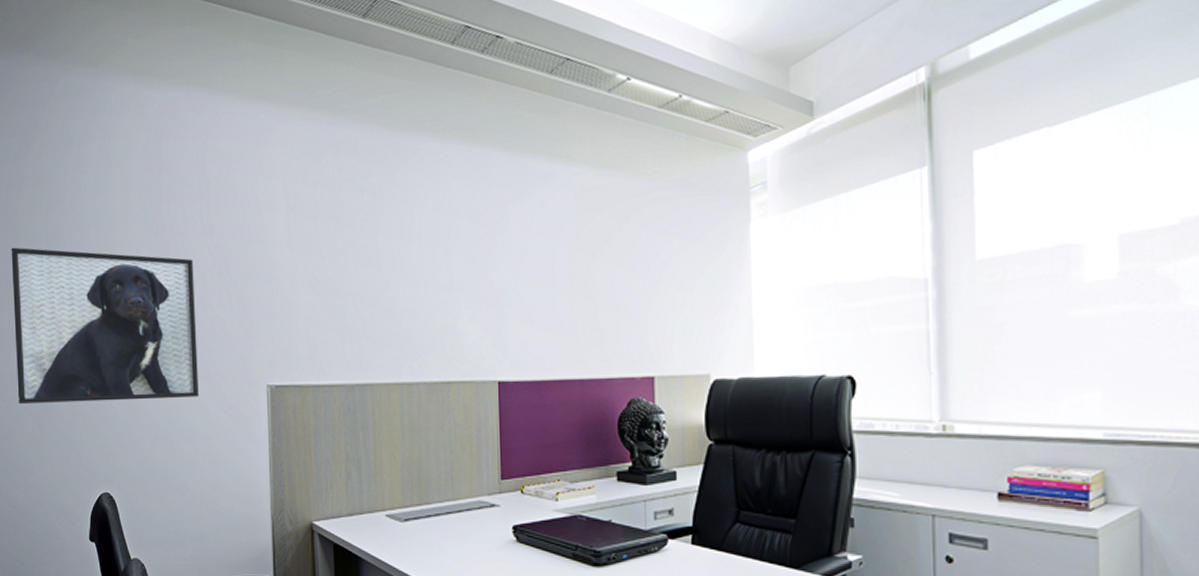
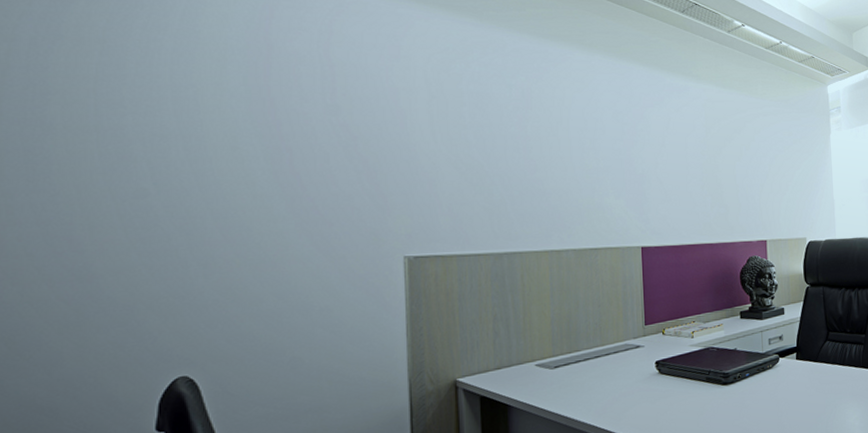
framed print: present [11,247,199,405] -> none [33,112,318,289]

